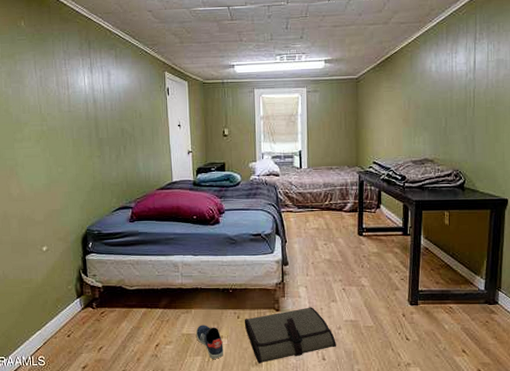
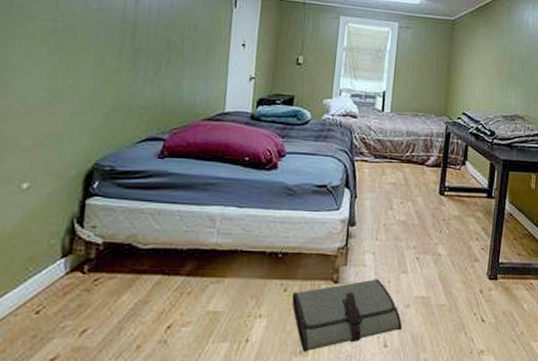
sneaker: present [196,325,223,359] -> none [225,299,261,346]

